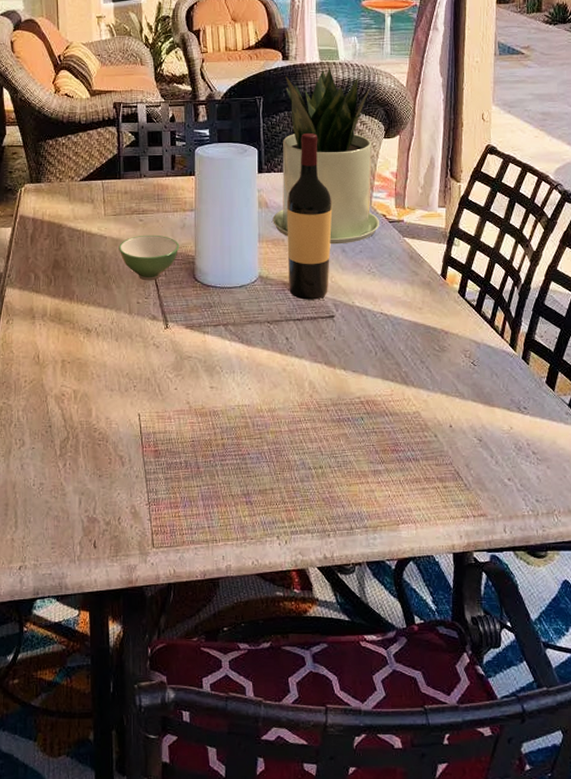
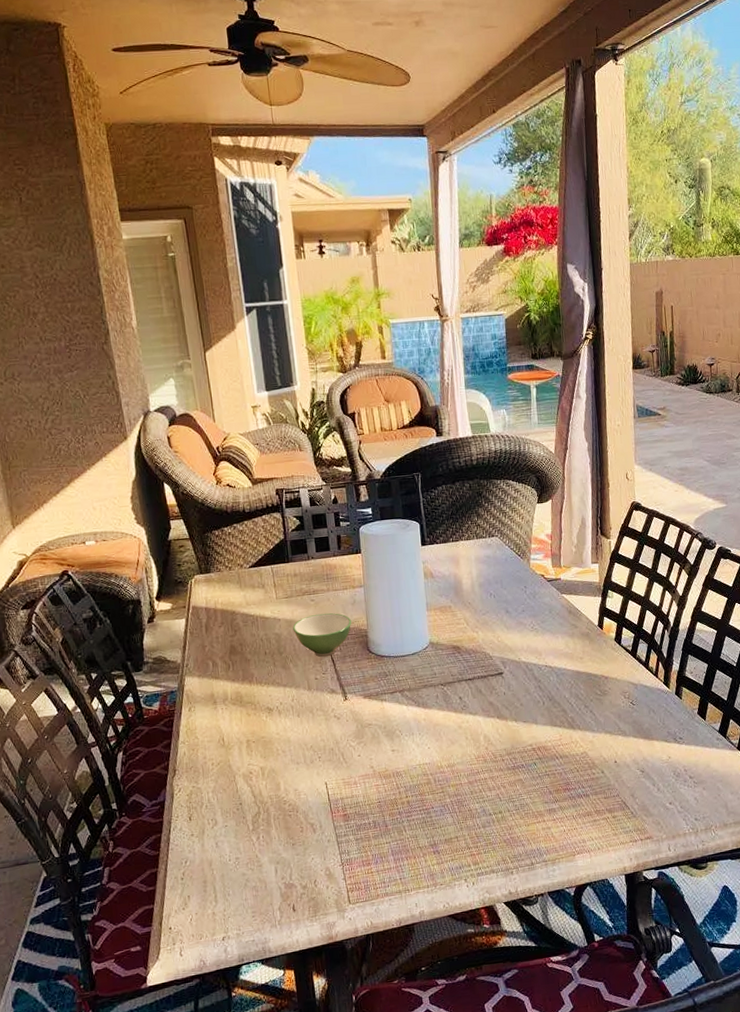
planter: present [272,69,380,245] -> none [438,441,540,607]
wine bottle: present [286,132,333,300] -> none [450,503,496,661]

